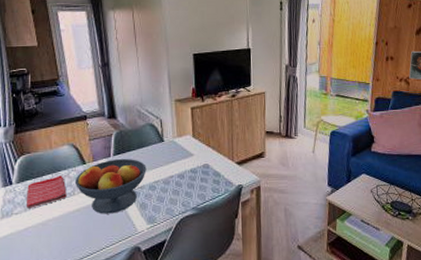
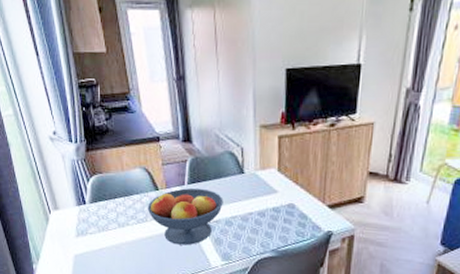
dish towel: present [27,175,67,209] -> none [100,199,139,230]

